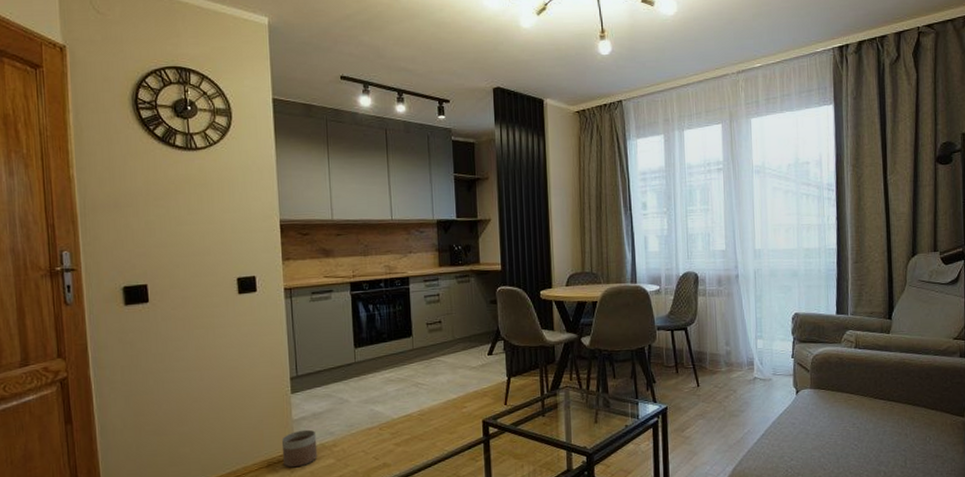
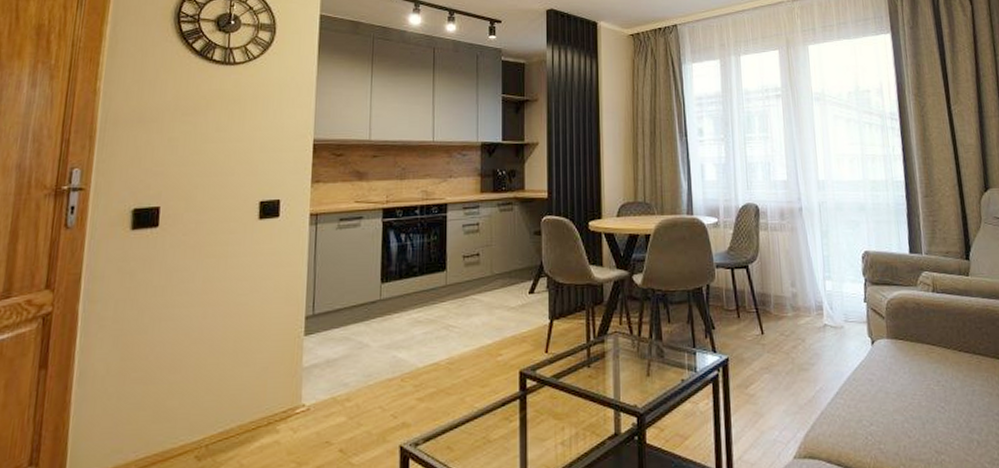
planter: present [281,429,318,468] -> none [286,379,328,427]

